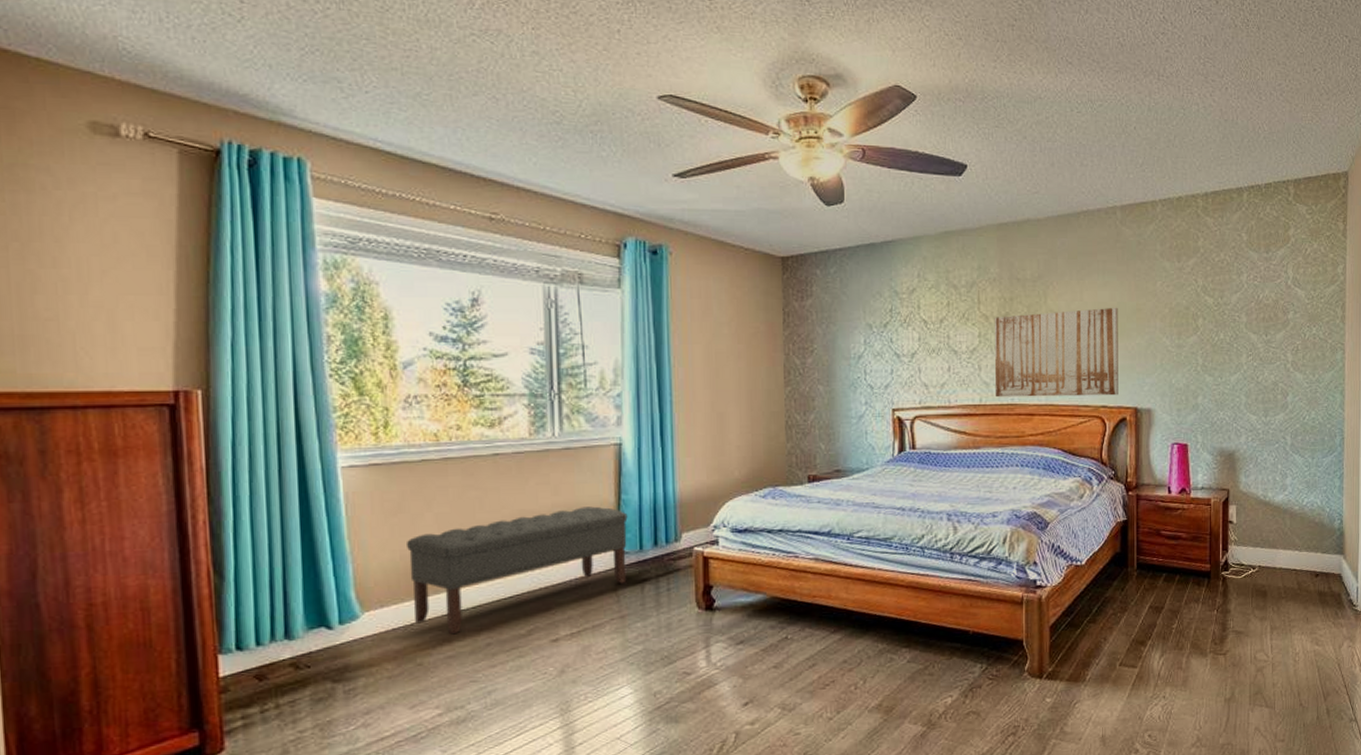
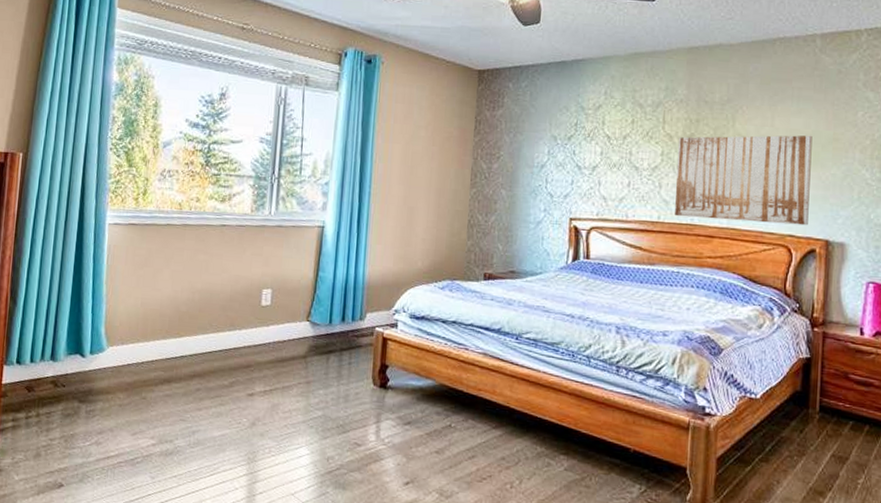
bench: present [405,506,628,635] -> none [145,279,323,377]

